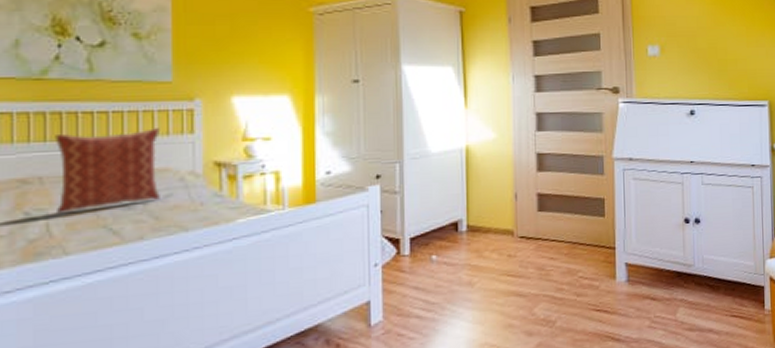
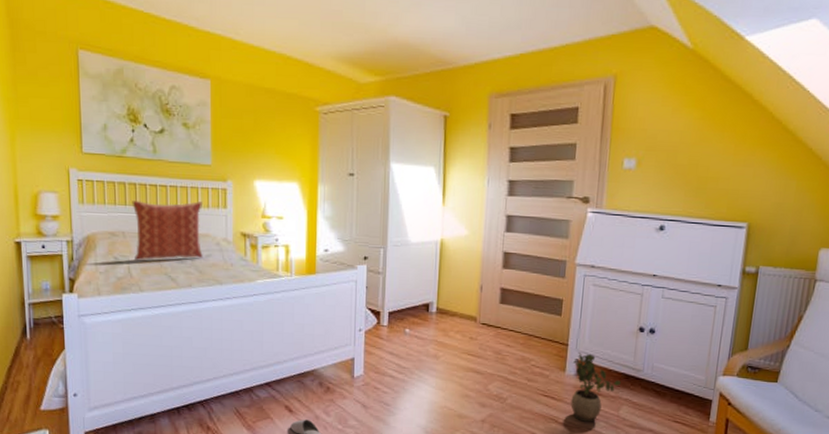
potted plant: none [623,254,674,333] -> present [571,353,621,422]

